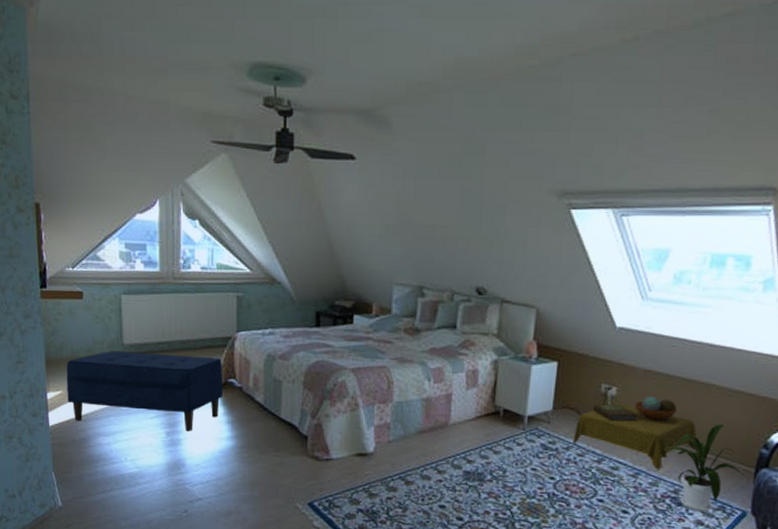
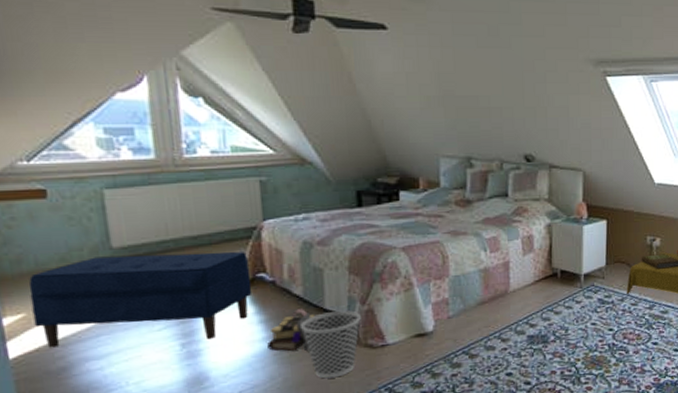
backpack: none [232,415,271,455] -> present [267,309,314,352]
wastebasket: none [260,421,310,483] -> present [301,310,361,379]

